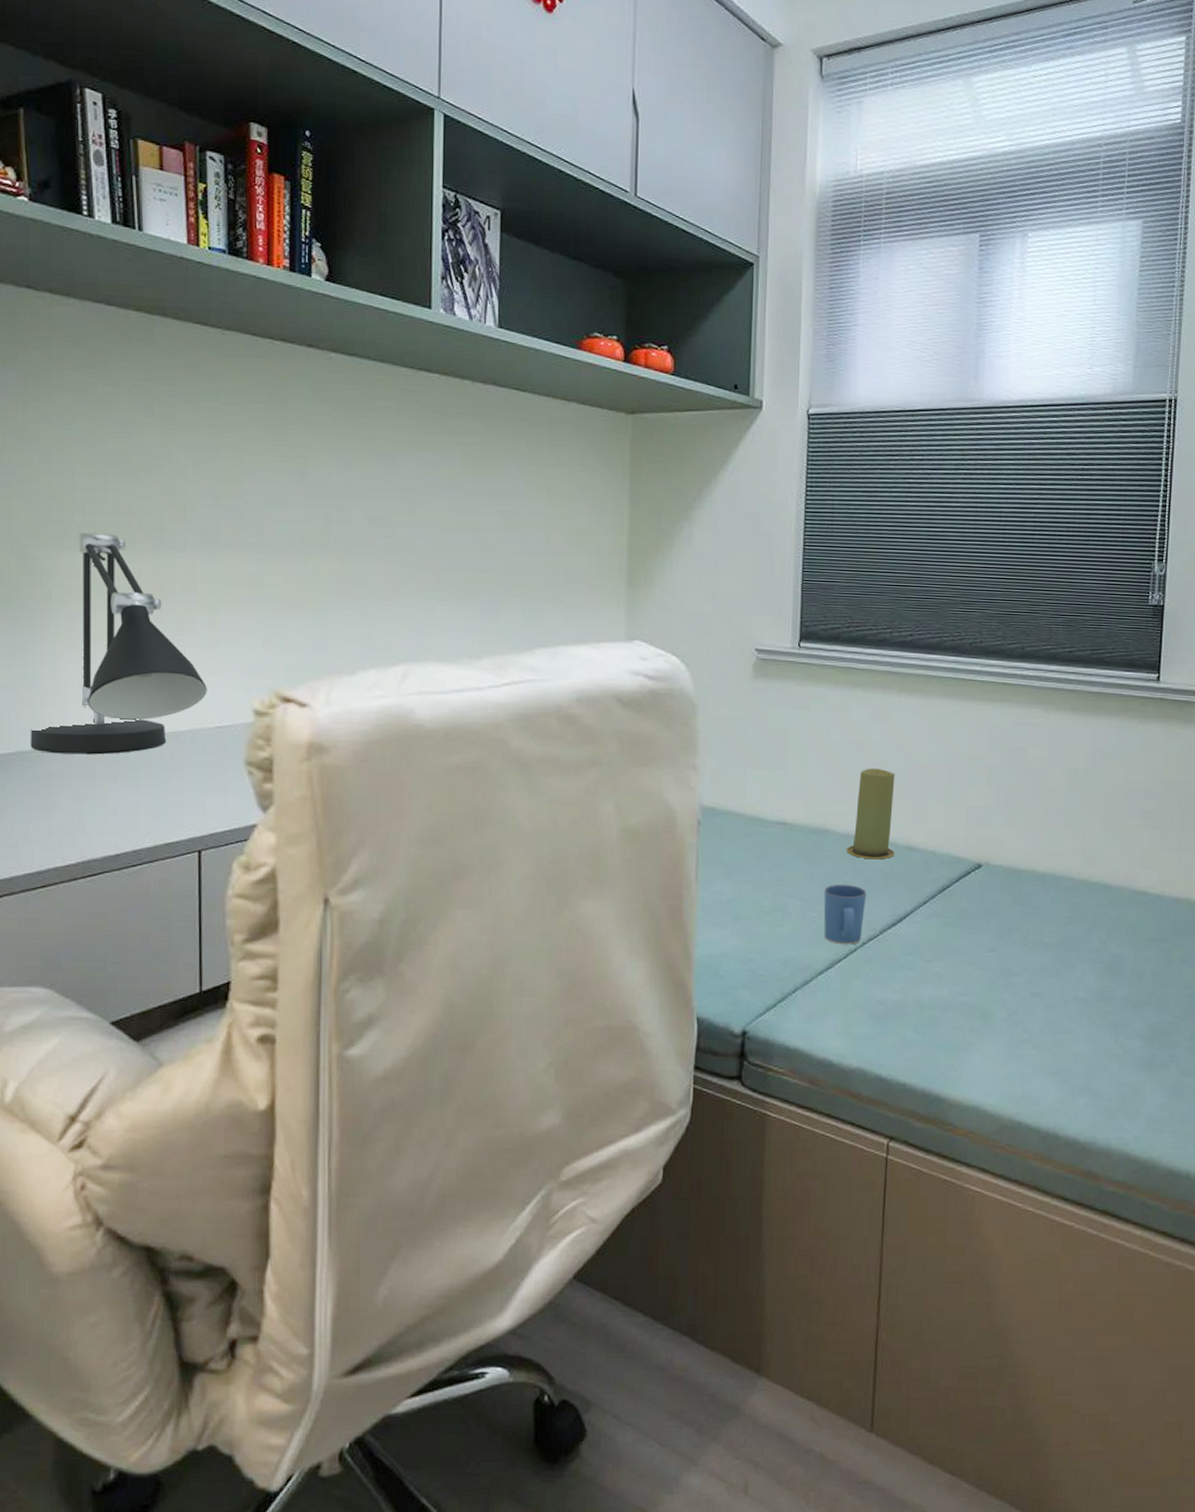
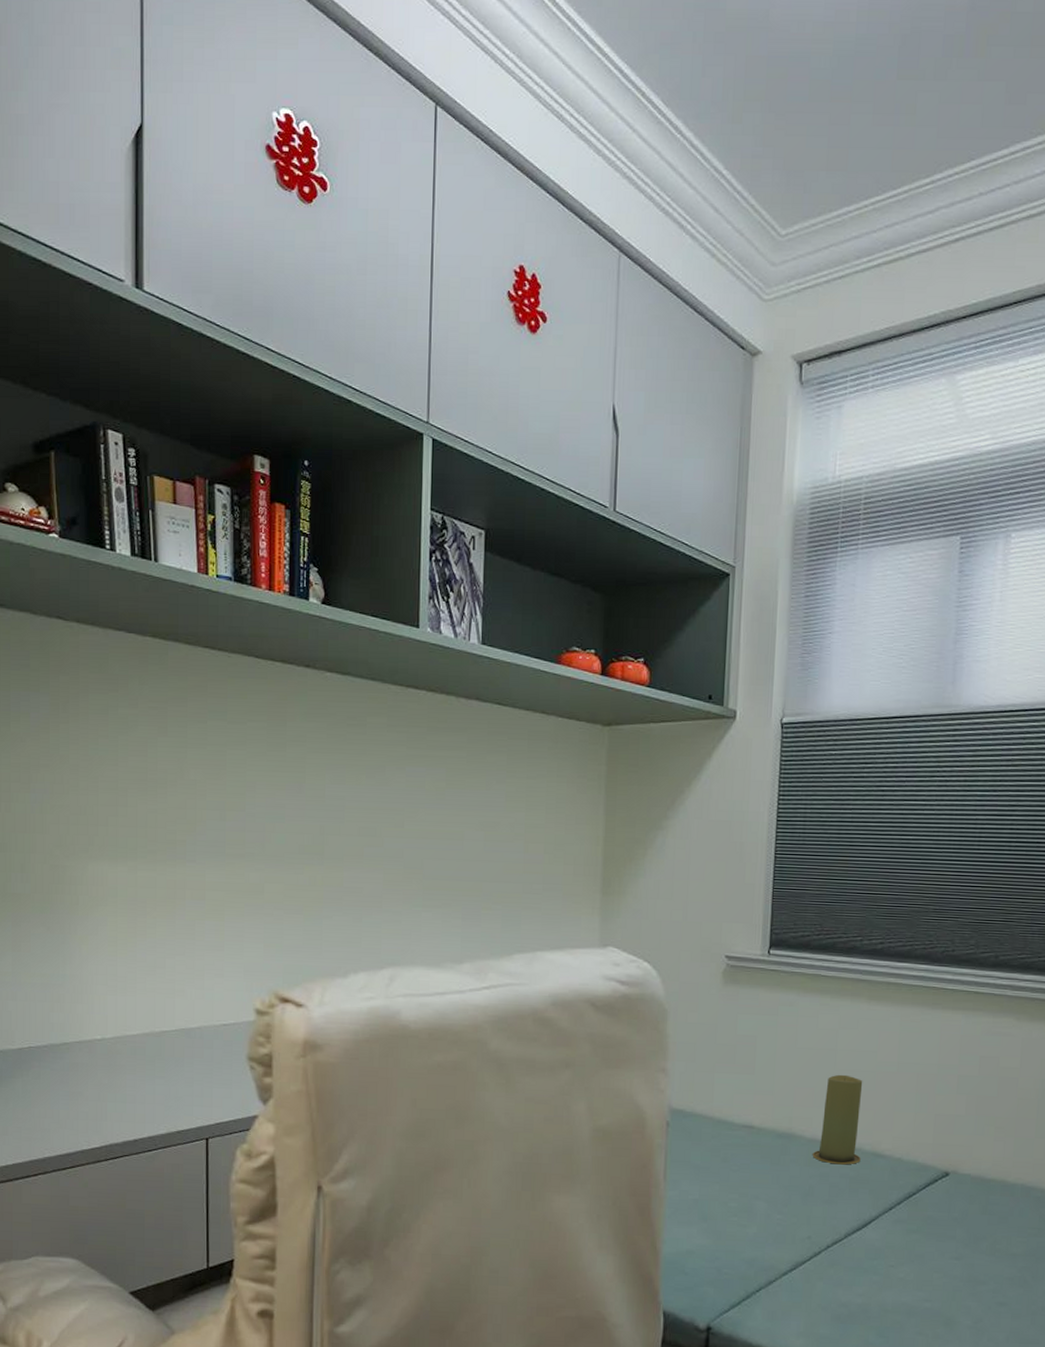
desk lamp: present [30,532,207,755] -> none [61,844,214,1048]
mug: present [823,884,867,945] -> none [788,1187,832,1248]

